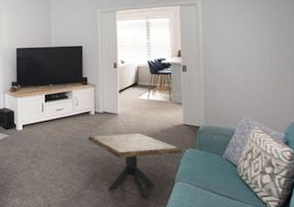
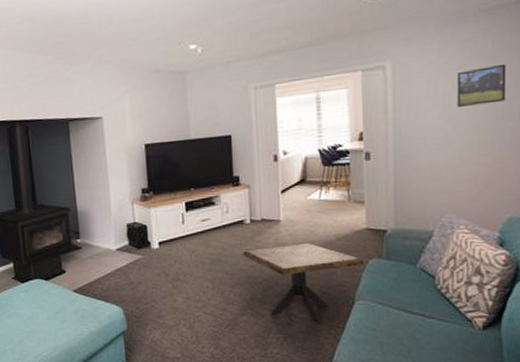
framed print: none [249,8,285,37] -> present [456,63,507,107]

